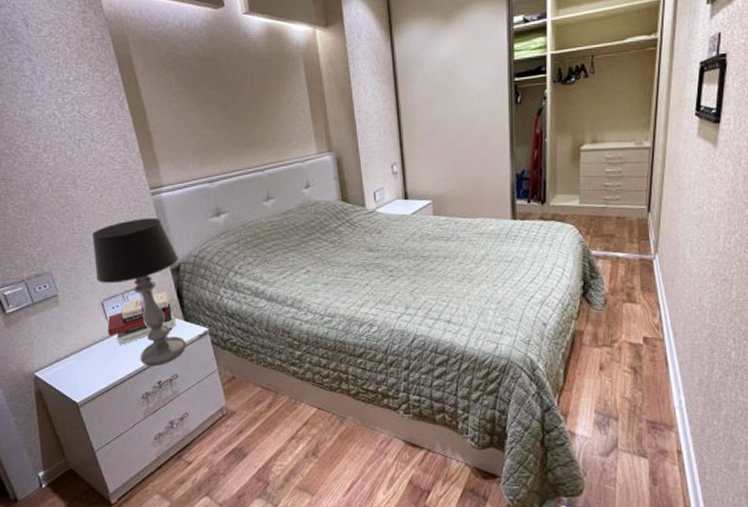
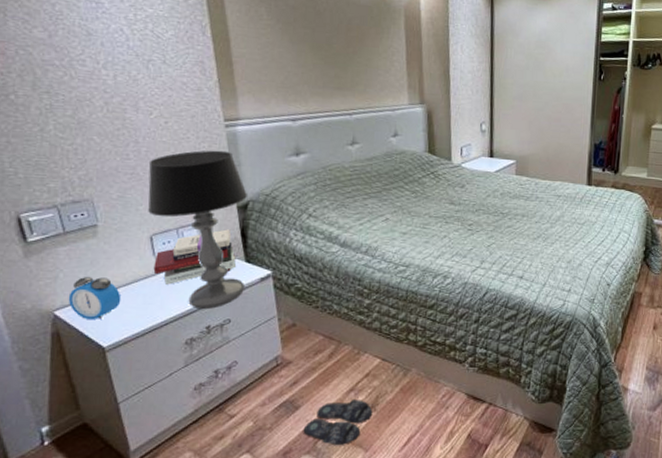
alarm clock: none [43,341,86,379] -> present [68,277,122,319]
slippers: none [253,446,315,489] -> present [303,398,373,445]

